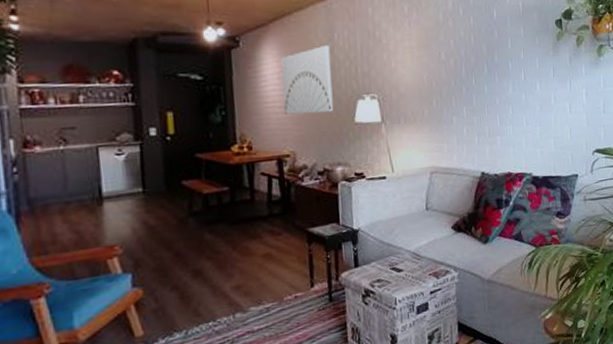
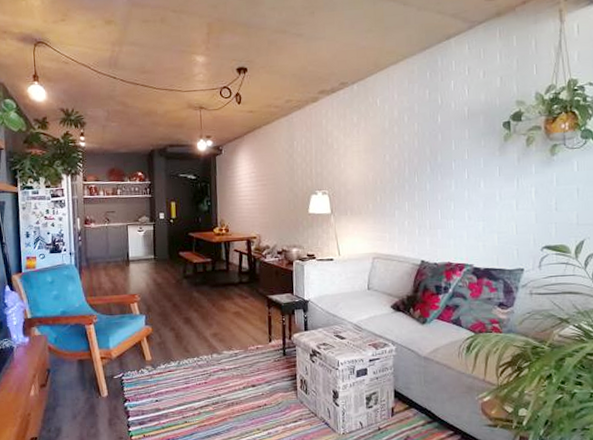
wall art: present [281,44,334,115] -> none [252,150,292,206]

